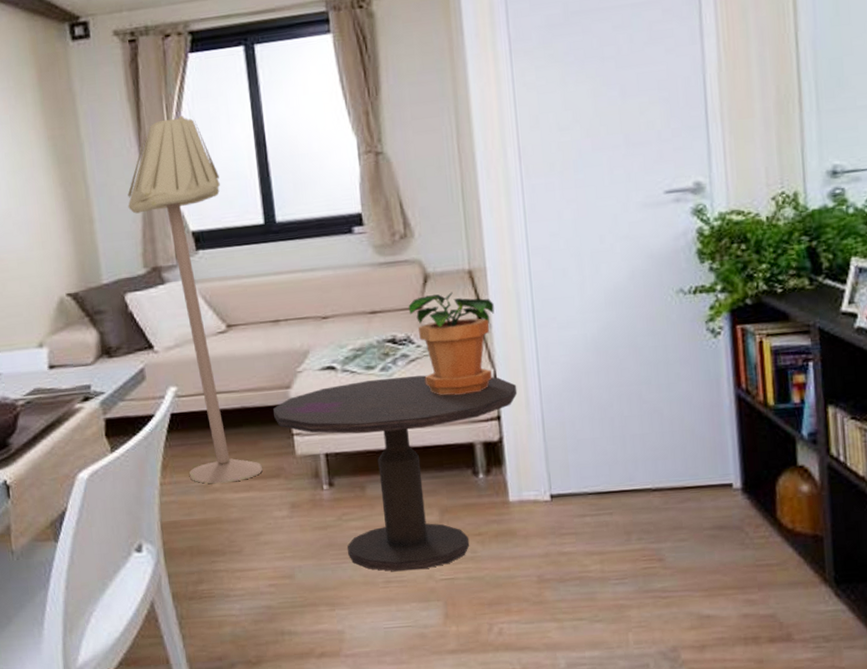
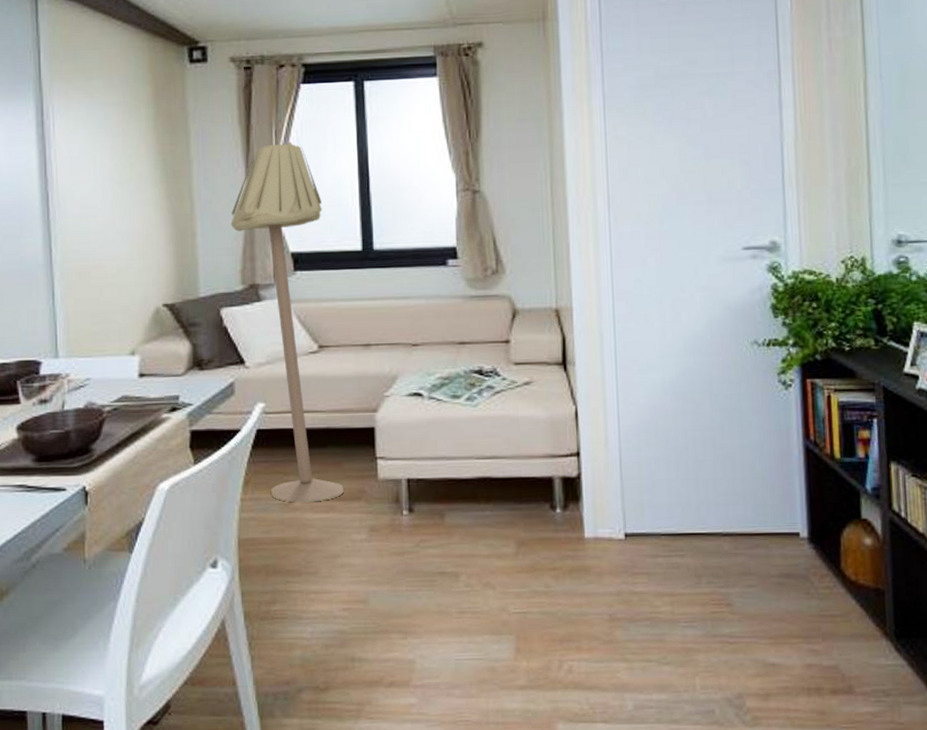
side table: present [272,375,518,571] -> none [358,407,597,602]
potted plant: present [408,292,495,395] -> none [496,328,579,429]

